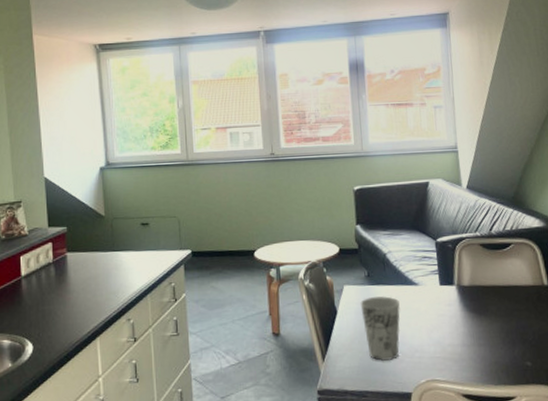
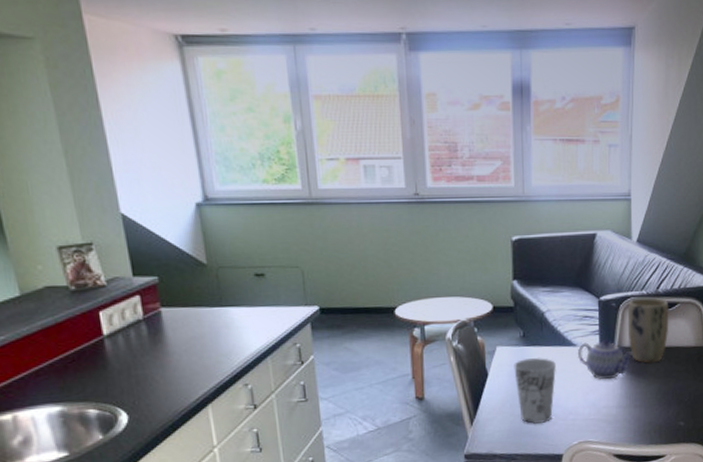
teapot: none [419,279,474,318] -> present [578,340,634,380]
plant pot: none [464,239,506,302] -> present [627,297,669,363]

